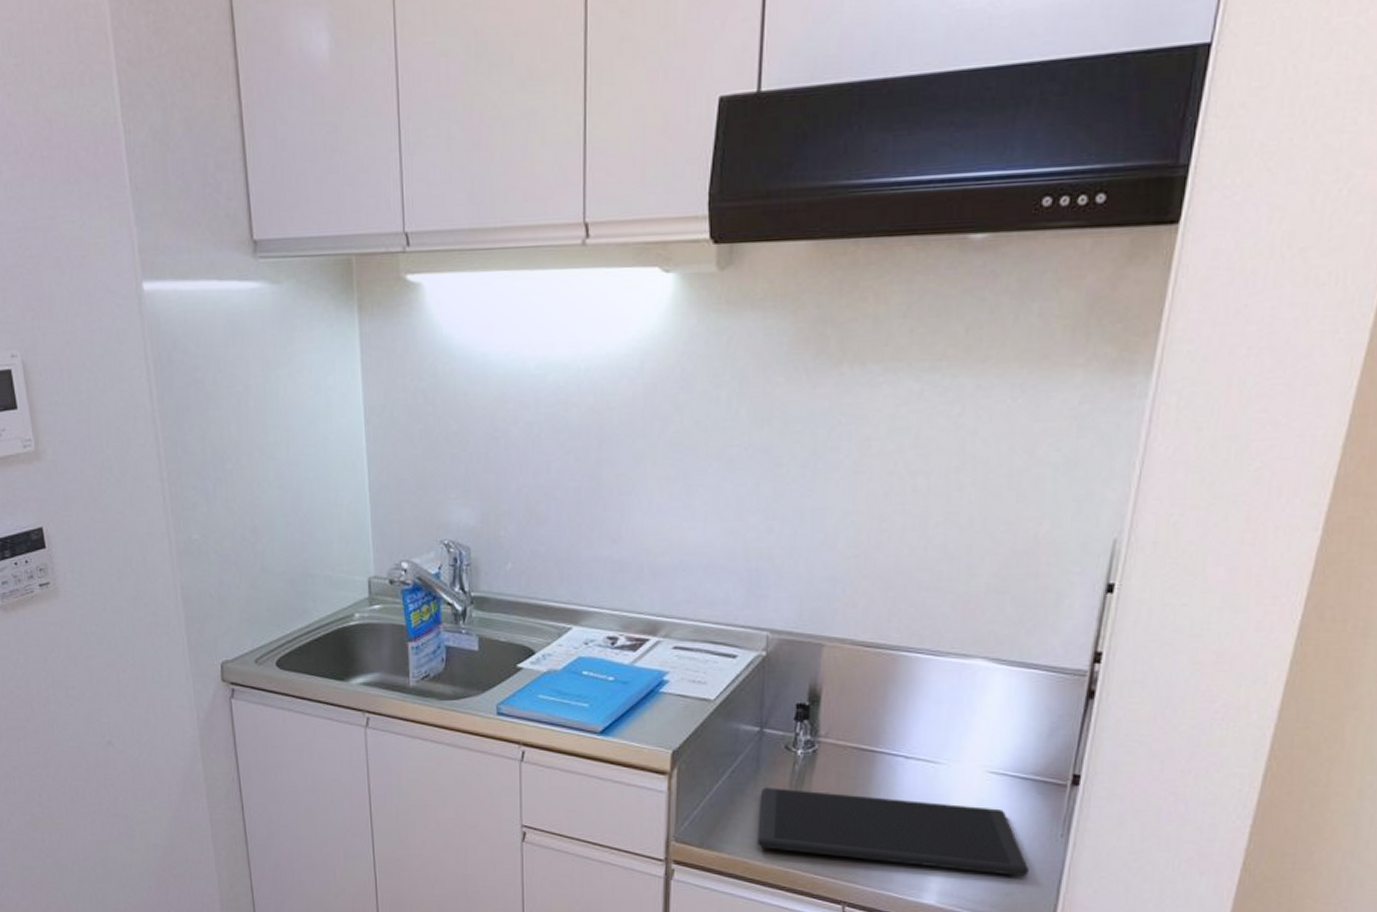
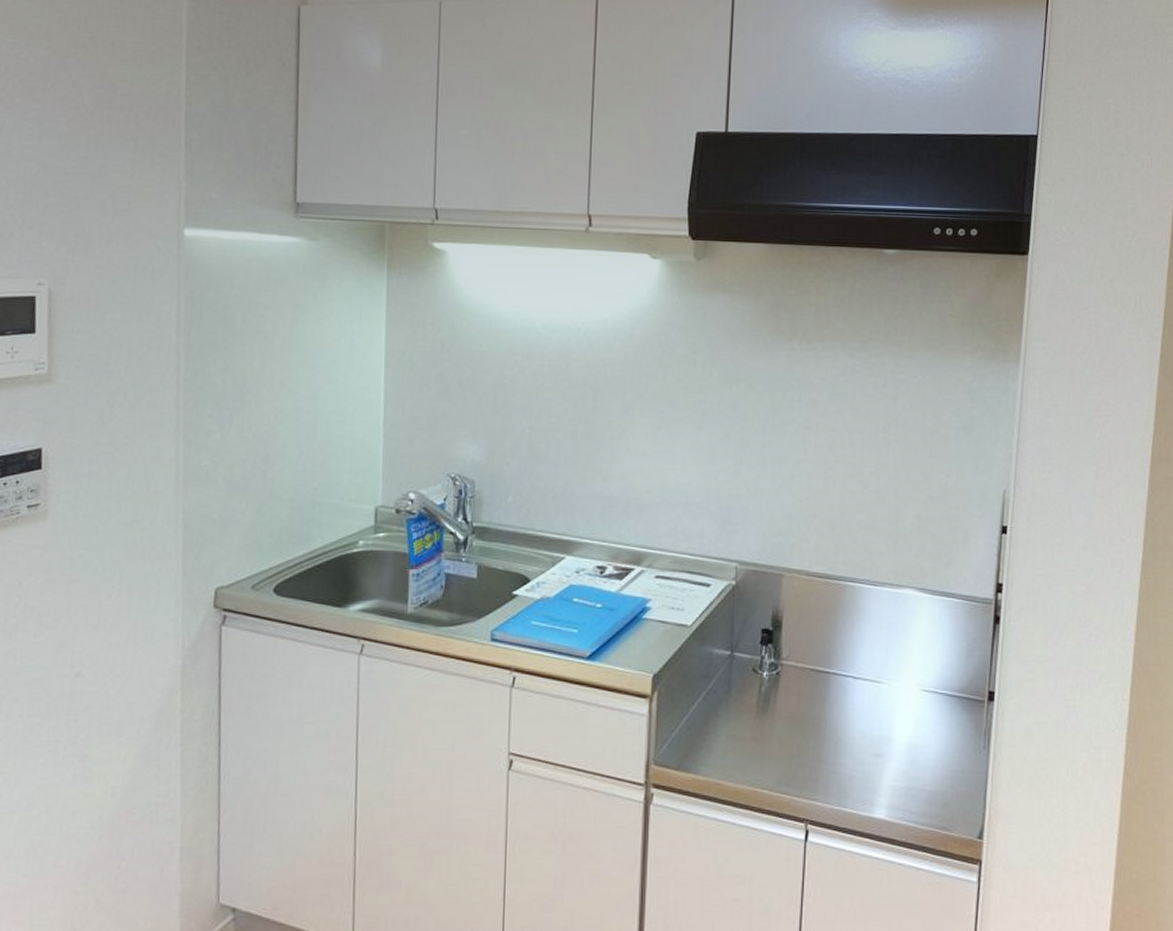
cutting board: present [757,787,1029,876] -> none [729,709,960,787]

